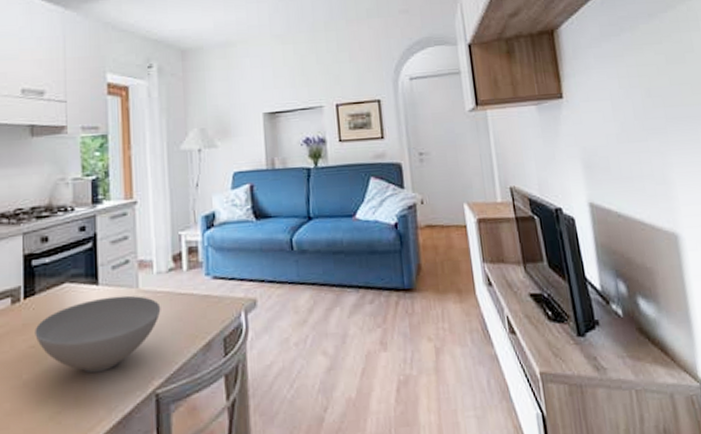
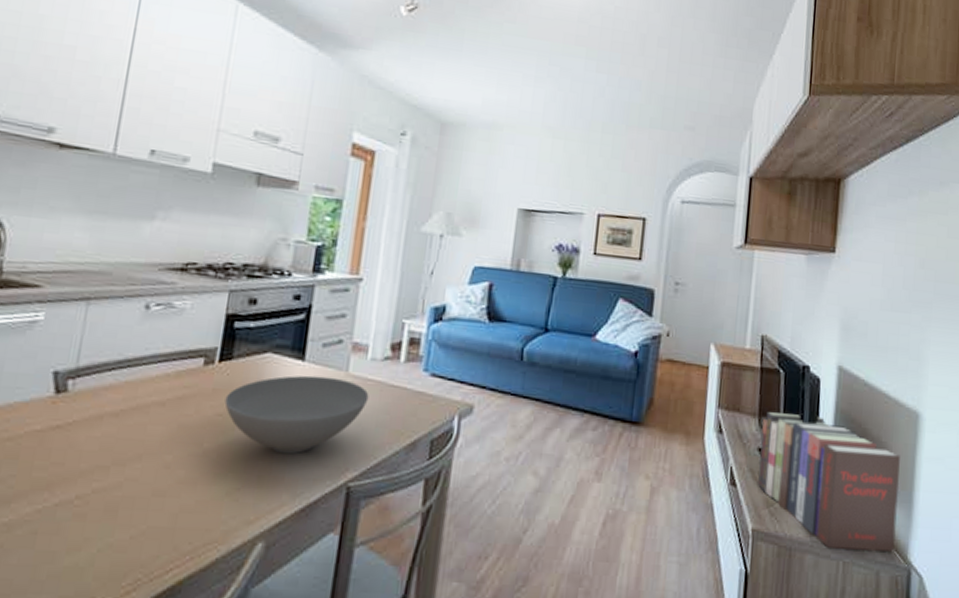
books: none [528,254,684,379] -> present [757,412,900,552]

